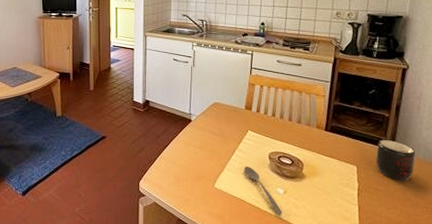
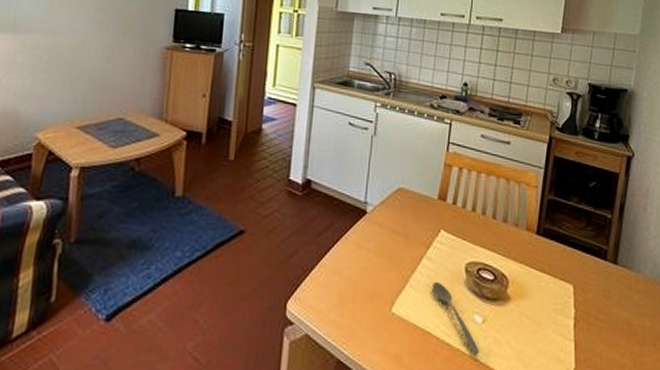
mug: present [375,139,416,181] -> none [596,249,642,307]

